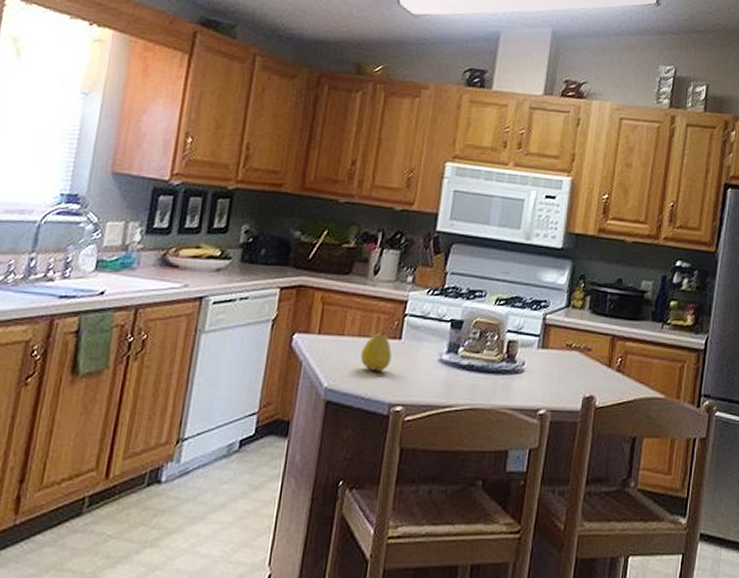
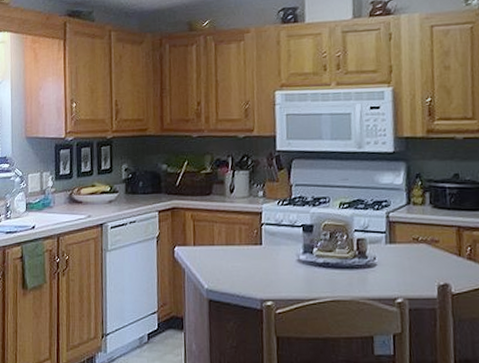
fruit: present [360,330,392,371] -> none [230,238,256,273]

